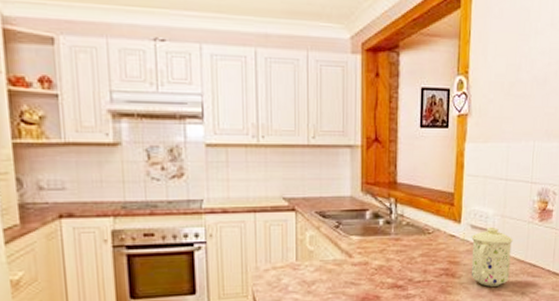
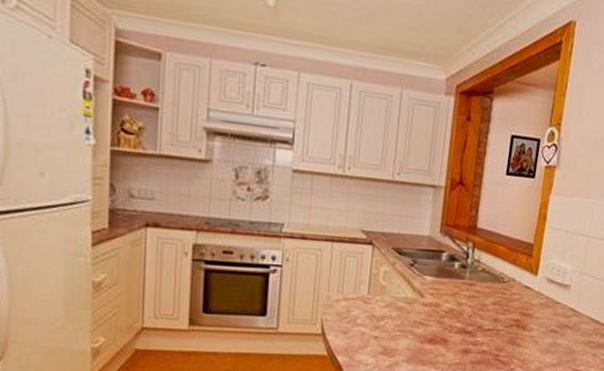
mug: present [471,227,513,287] -> none [542,282,590,344]

